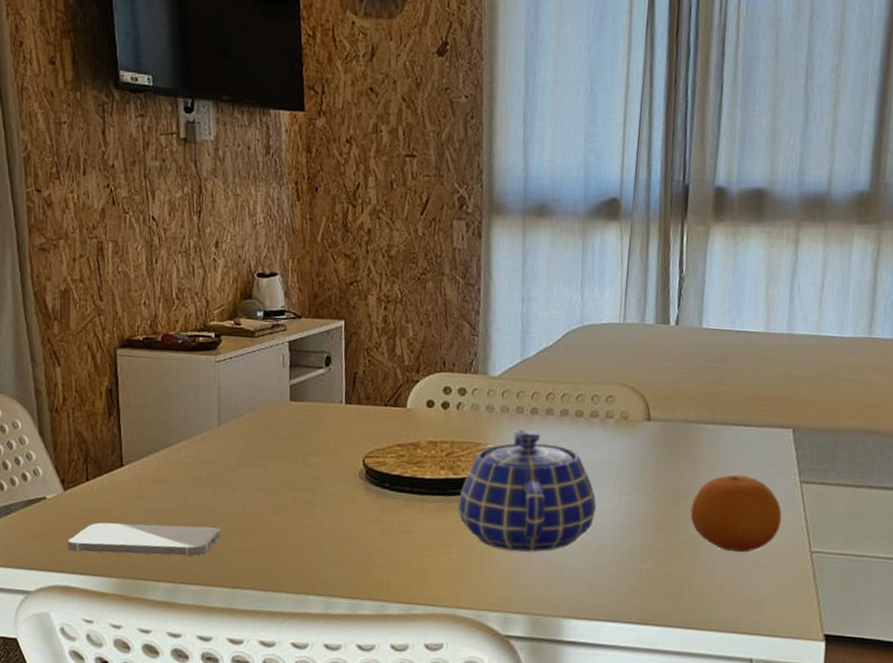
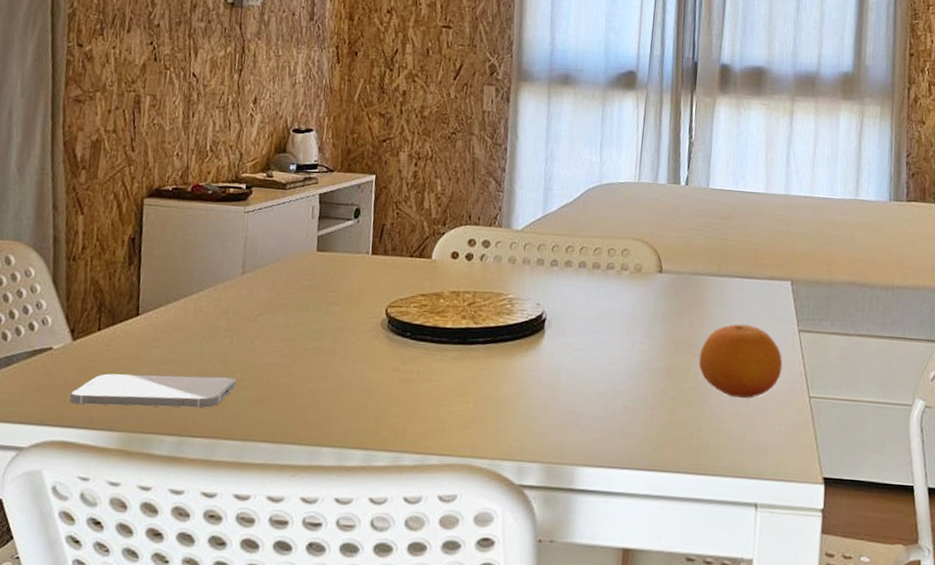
teapot: present [458,429,597,552] -> none [477,280,611,400]

